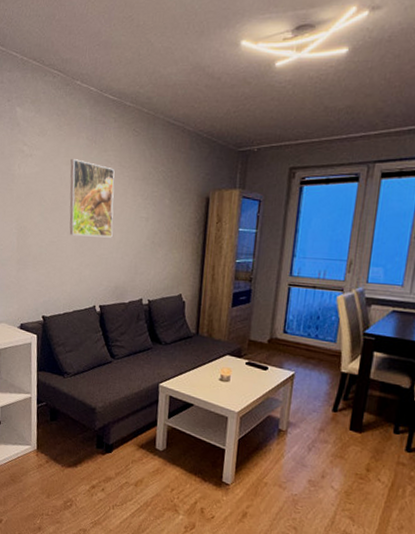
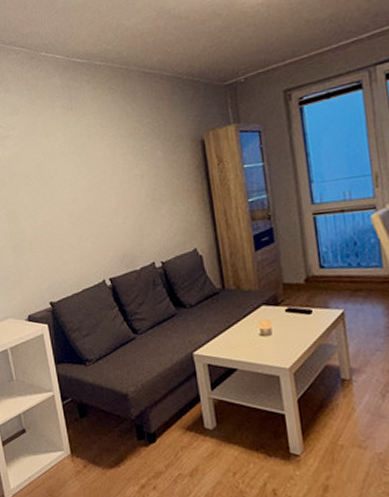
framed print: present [69,159,115,238] -> none [49,130,109,210]

